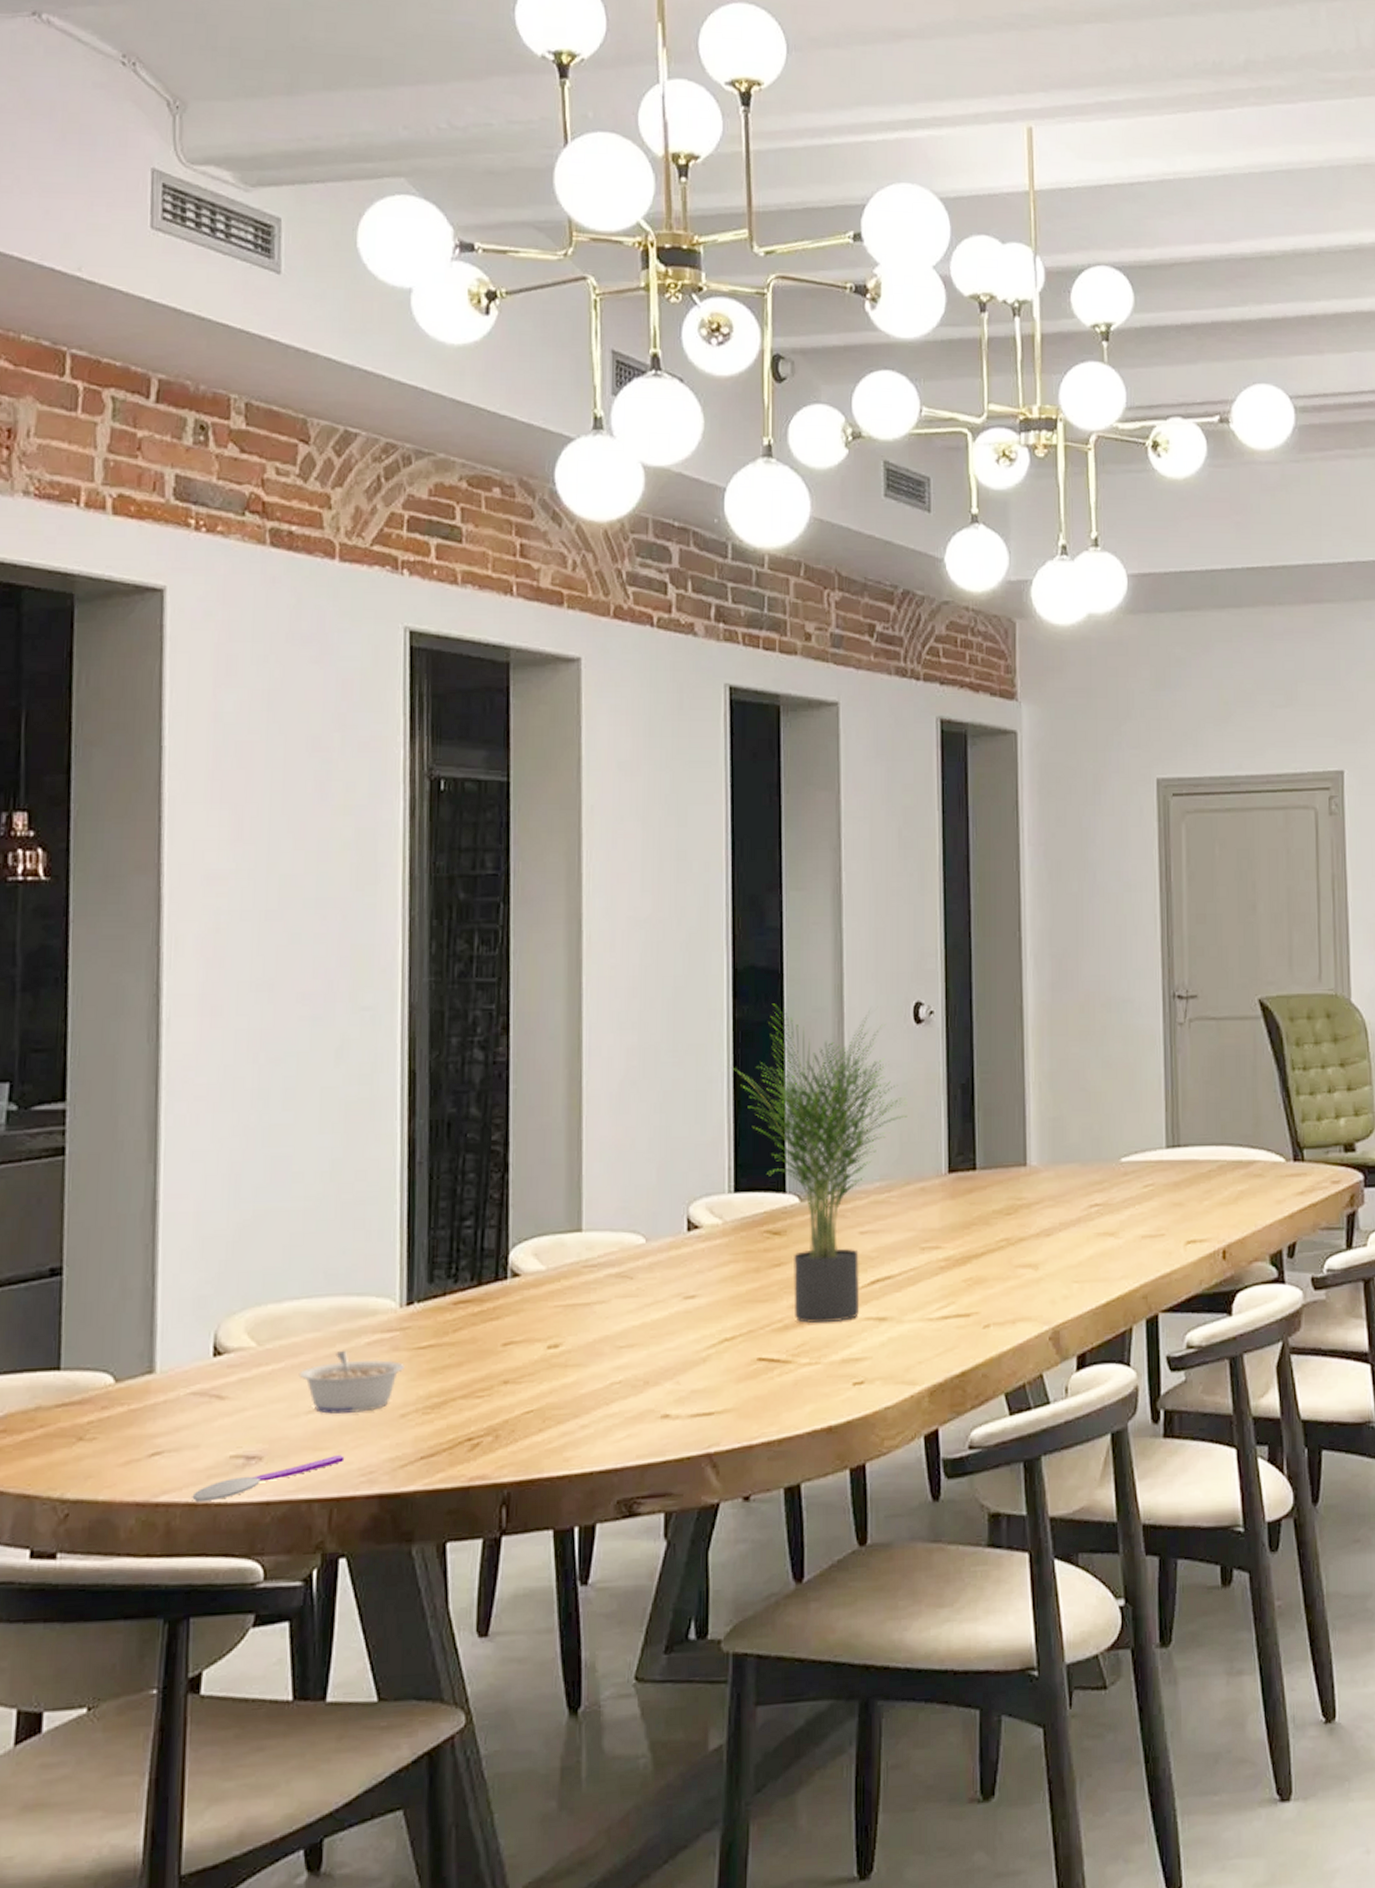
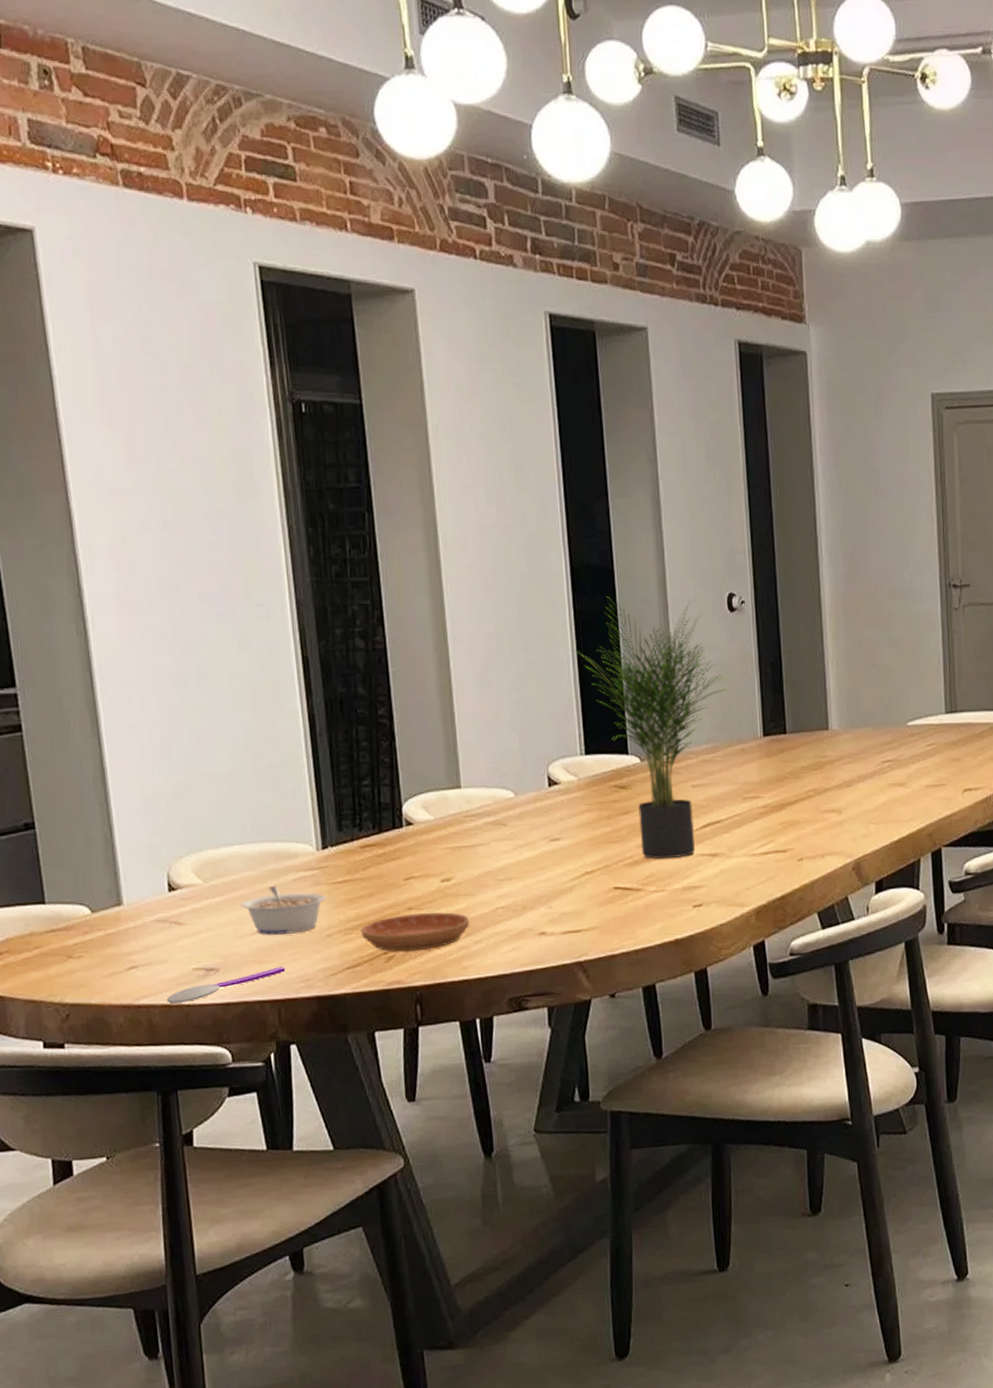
saucer: none [442,1386,578,1438] -> present [360,911,470,952]

